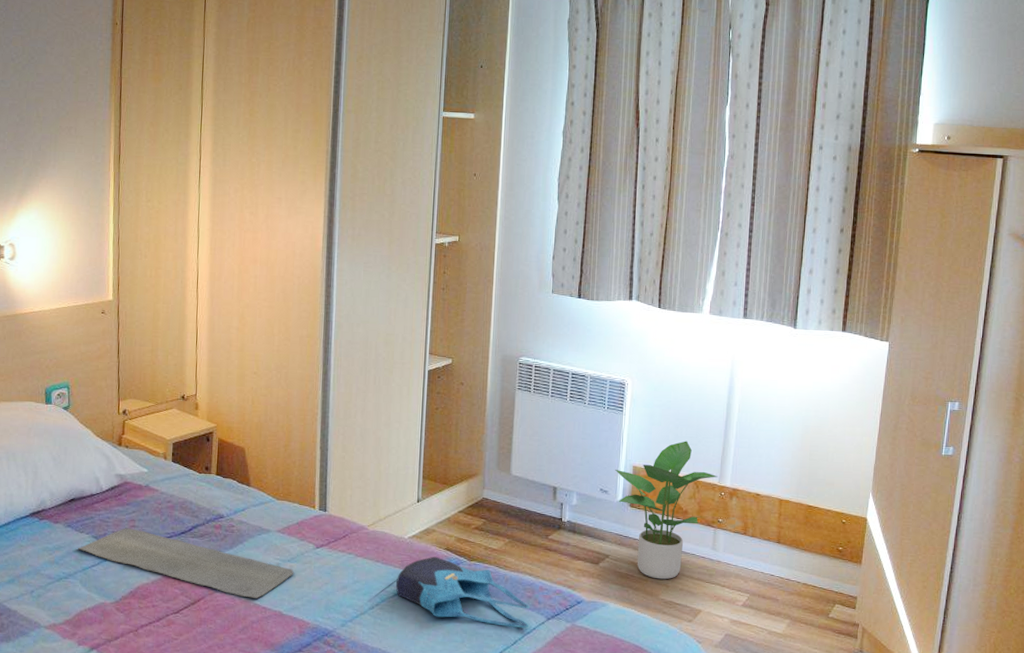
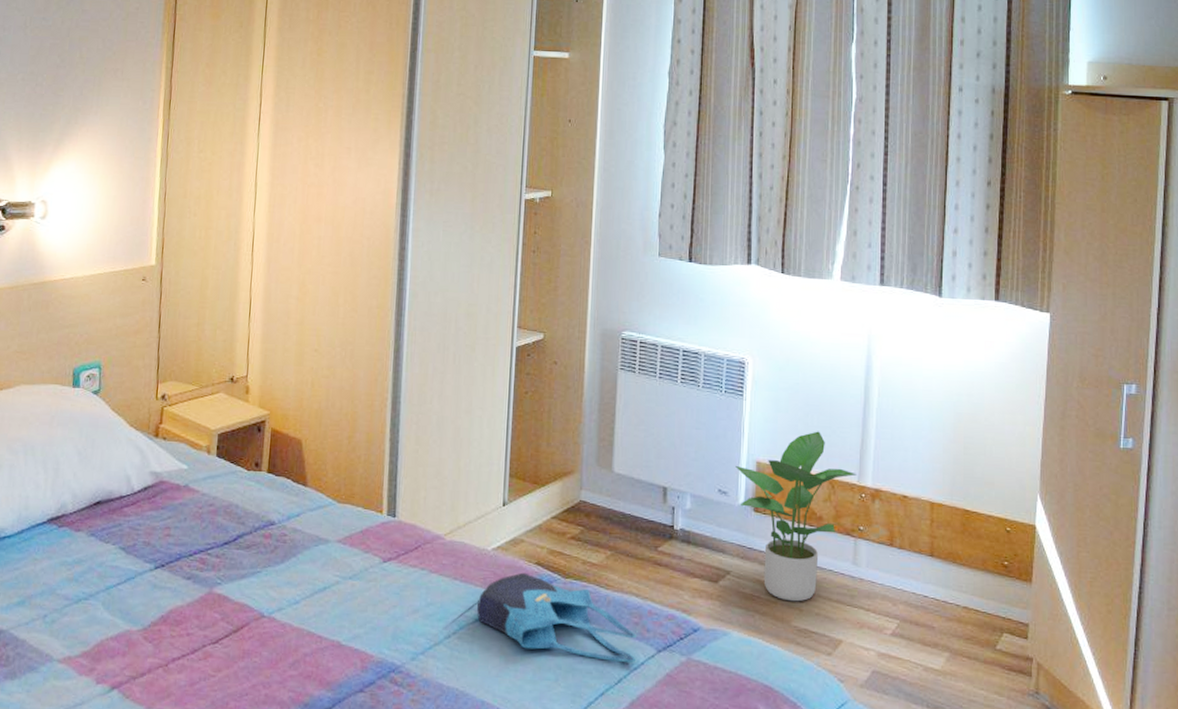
bath mat: present [78,528,294,599] -> none [102,537,356,625]

